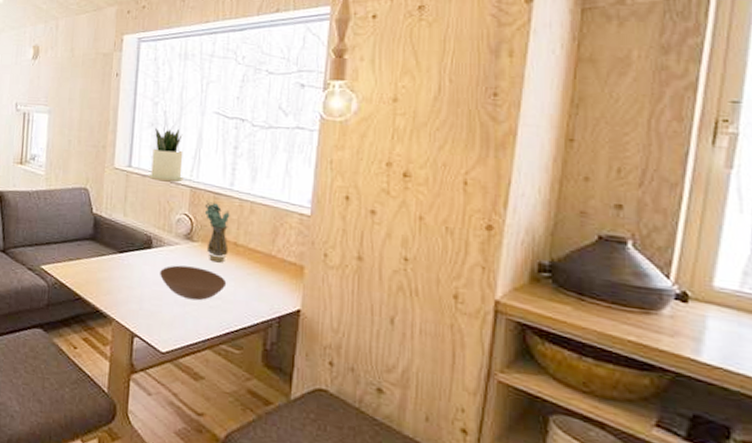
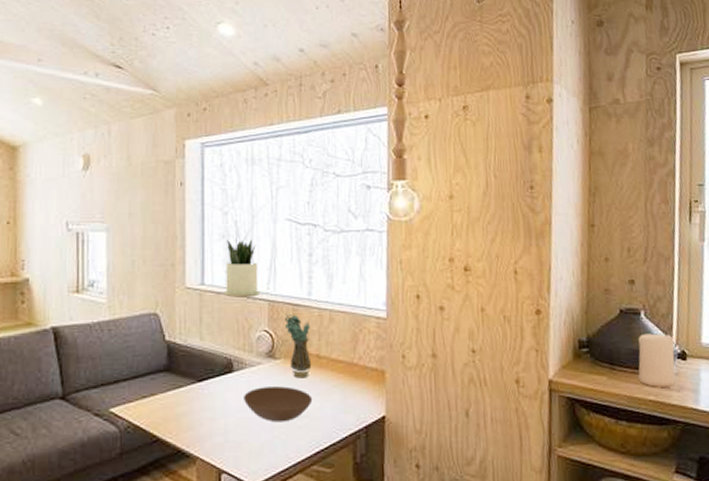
candle: none [615,266,672,330] -> present [638,333,677,387]

